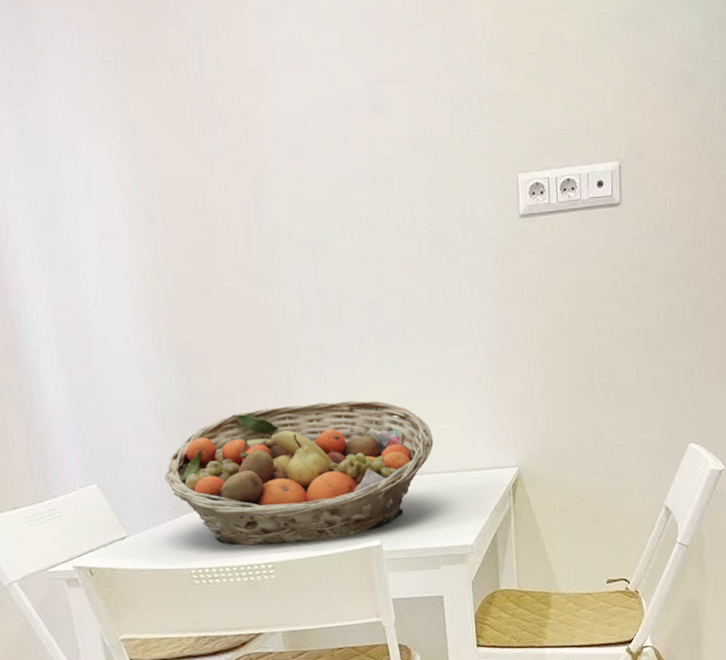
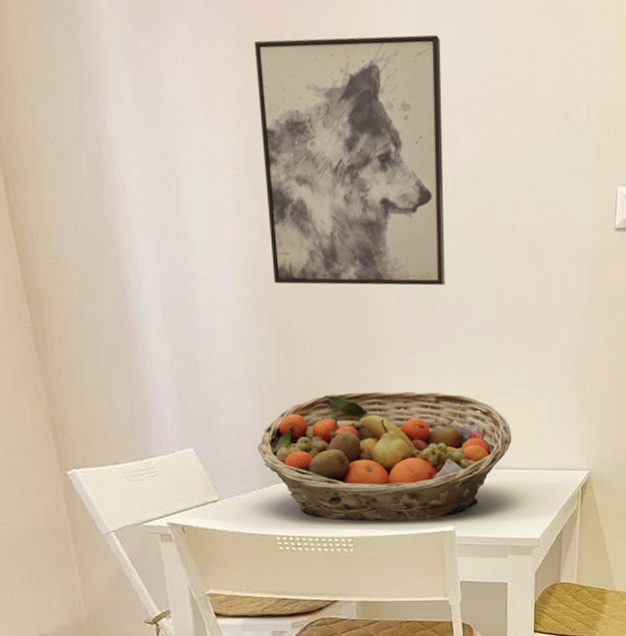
wall art: none [134,43,349,305] -> present [254,34,445,286]

